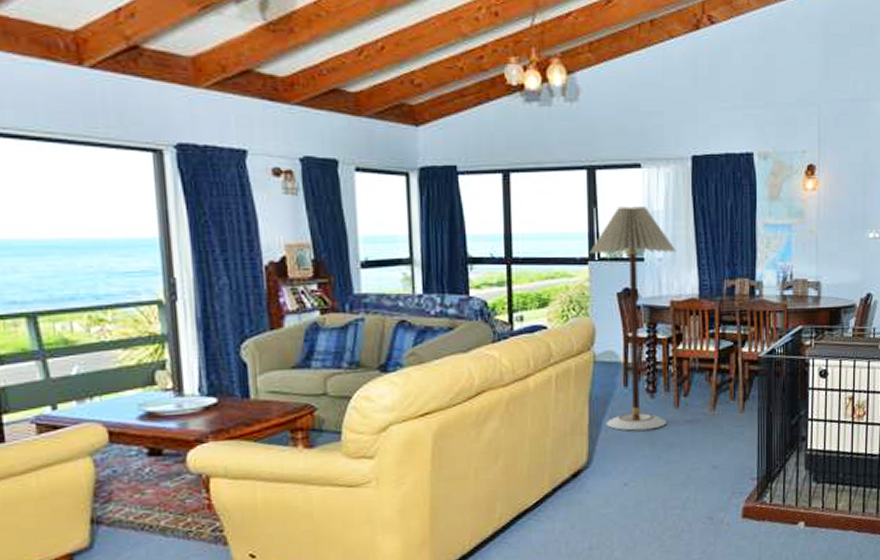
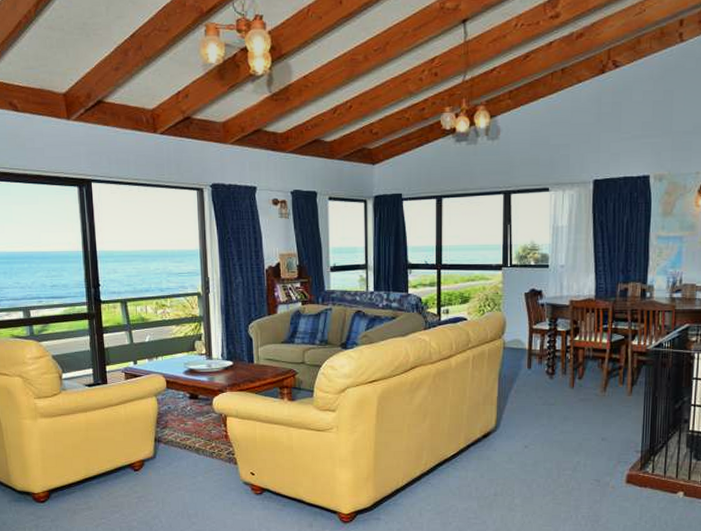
floor lamp: present [590,206,677,431] -> none [503,223,577,404]

